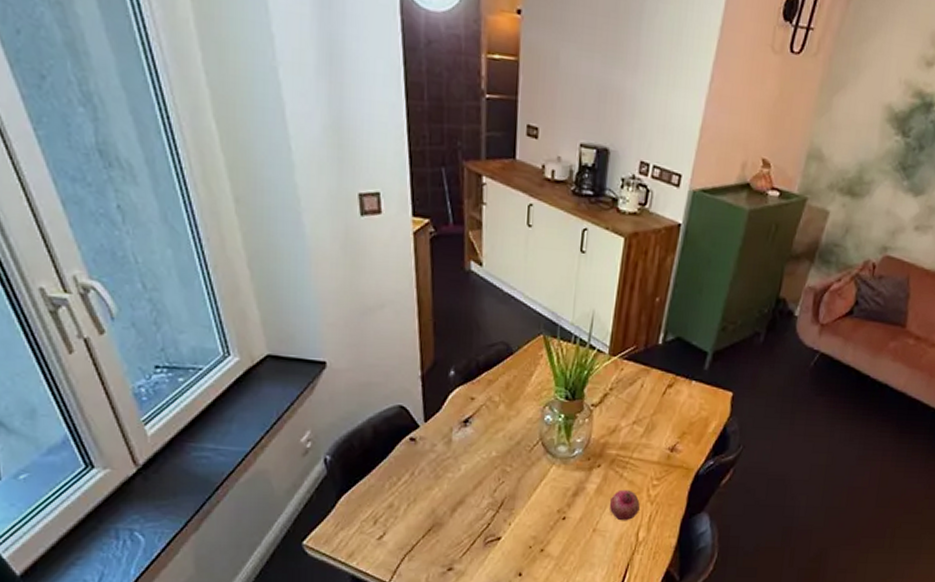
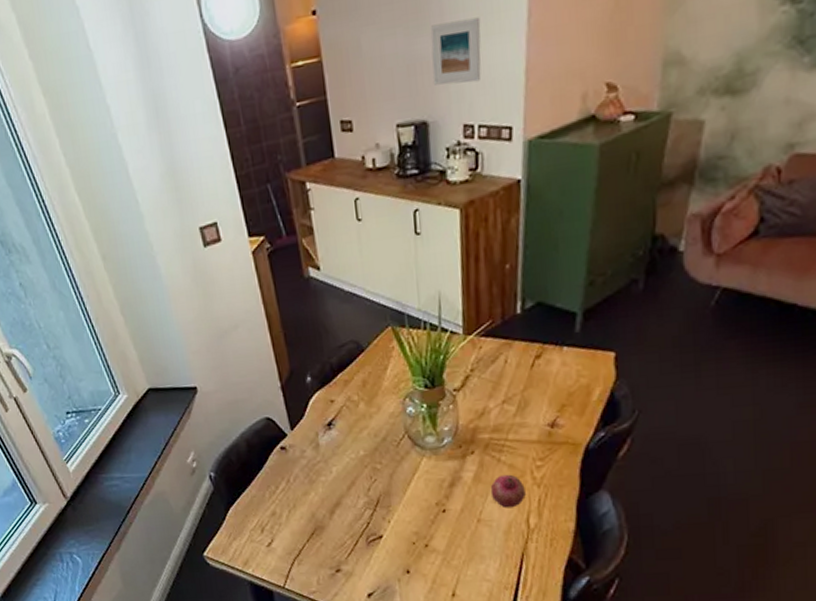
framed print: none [620,61,671,126] -> present [430,17,482,85]

